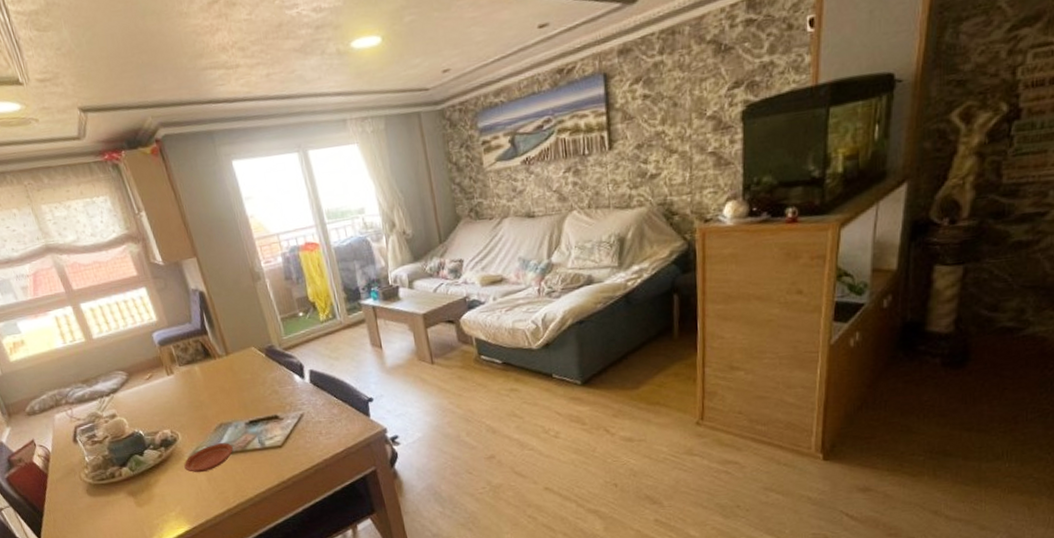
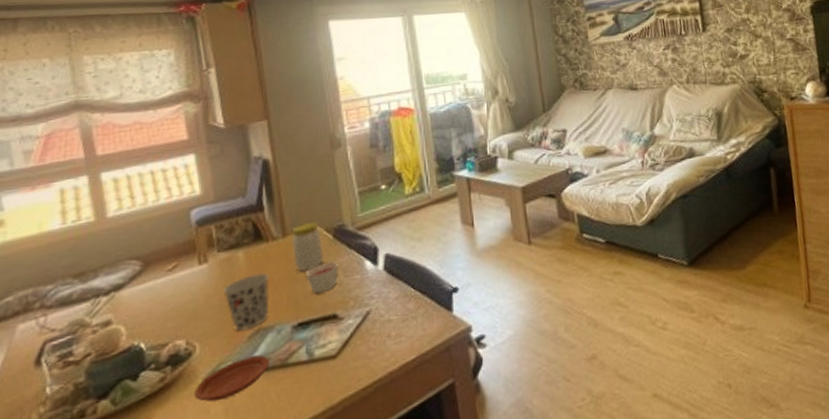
cup: none [189,382,226,425] -> present [223,272,270,331]
jar: none [232,343,261,382] -> present [292,222,324,272]
candle: none [249,375,274,399] -> present [306,261,338,293]

